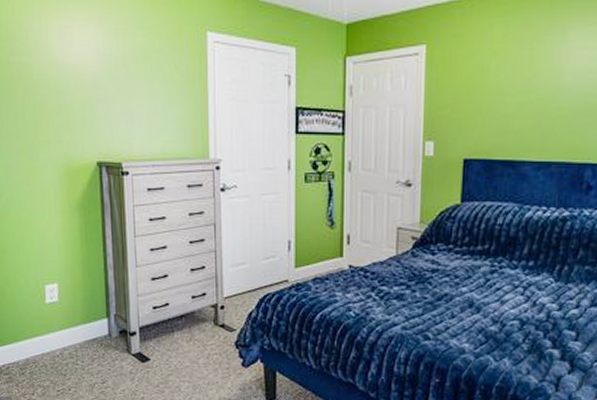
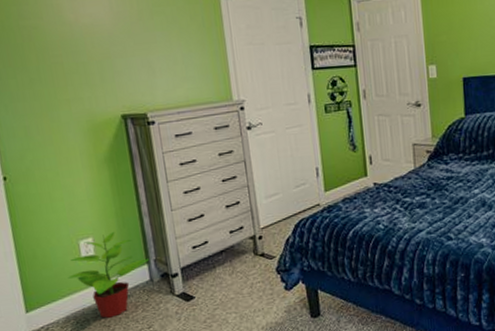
potted plant: none [31,281,110,367] -> present [68,232,150,318]

